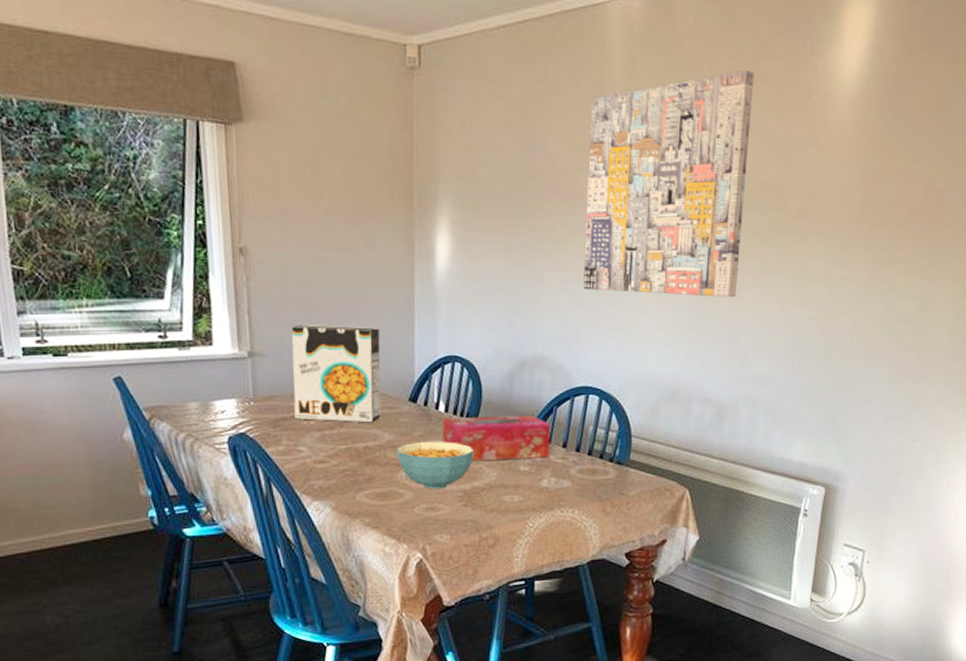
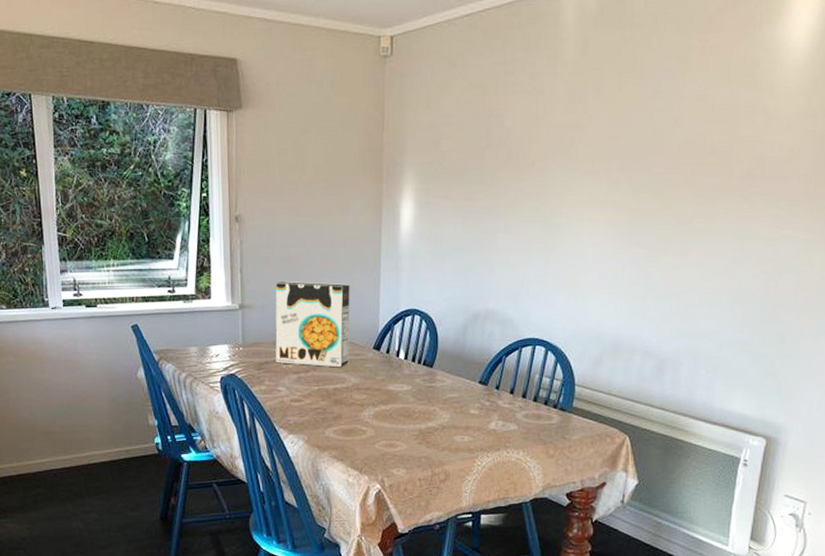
cereal bowl: present [396,441,474,490] -> none [361,385,429,428]
tissue box: present [442,415,551,462] -> none [401,364,500,404]
wall art: present [583,69,754,298] -> none [534,42,702,257]

